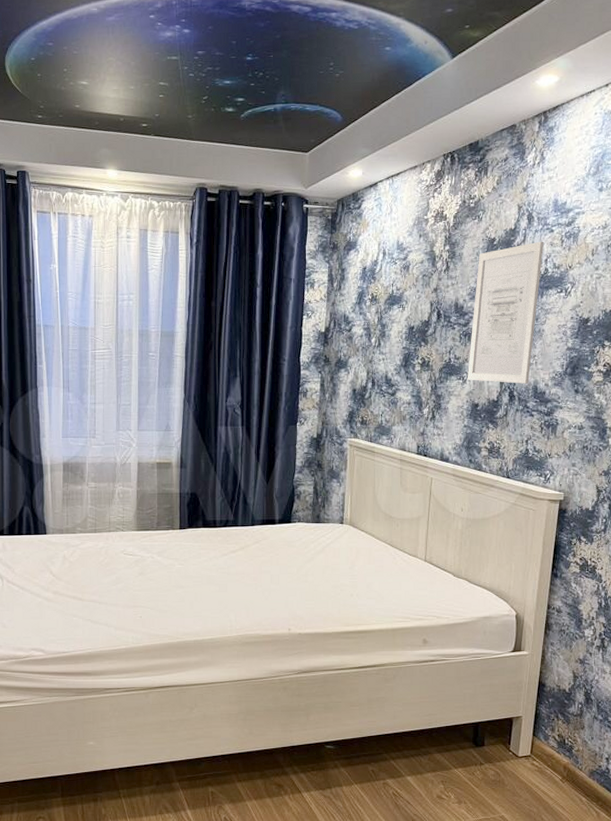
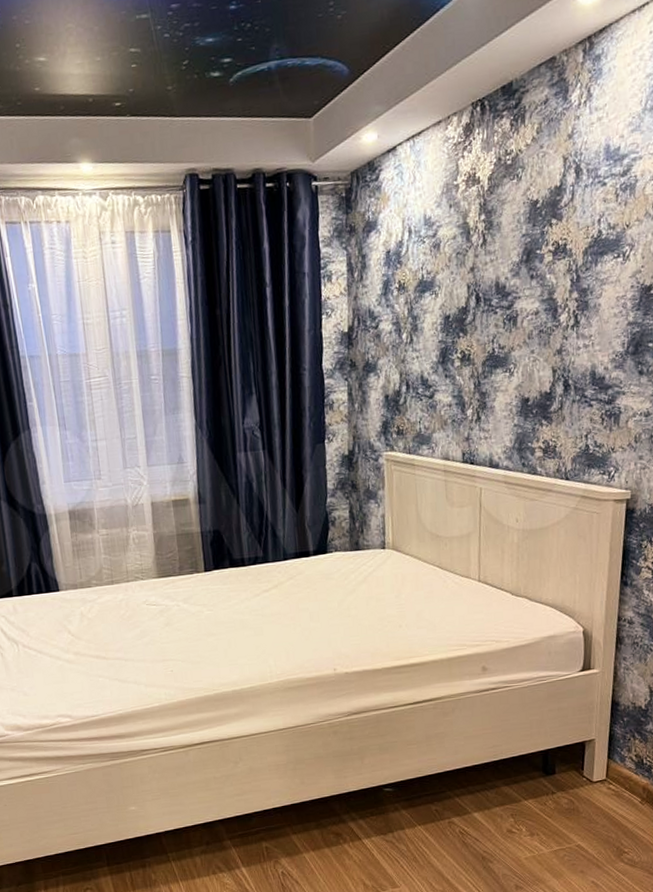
wall art: present [467,241,544,384] -> none [514,197,596,372]

